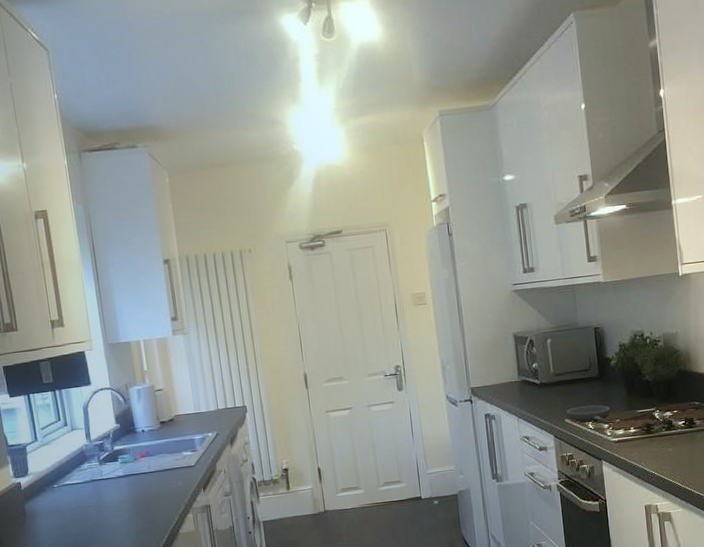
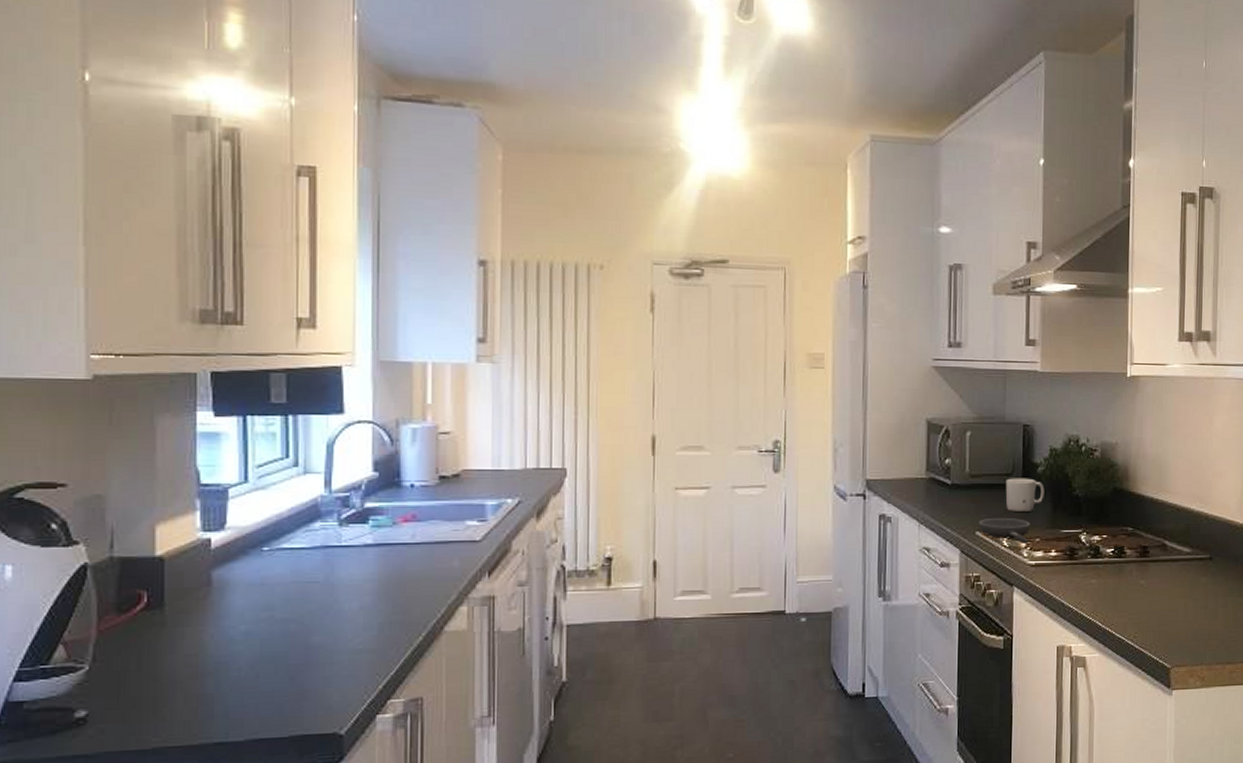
mug: none [585,371,619,400] -> present [1005,478,1045,511]

